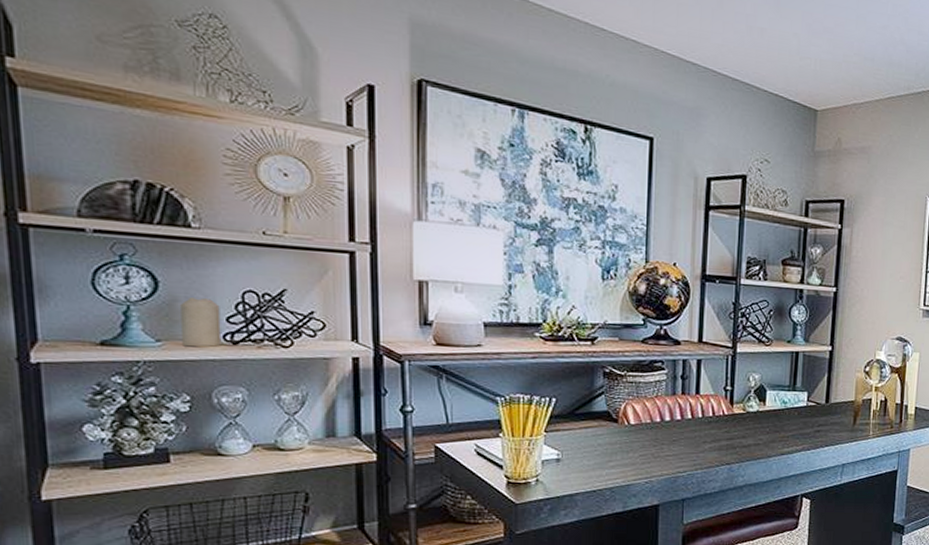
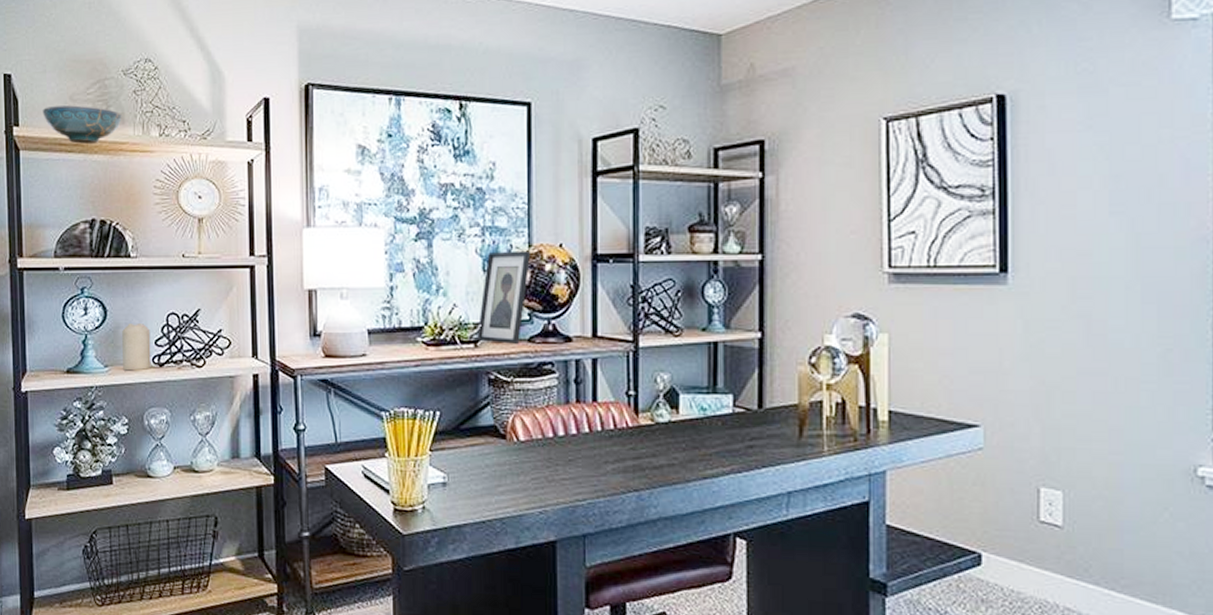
decorative bowl: none [53,42,177,97] -> present [42,105,122,145]
picture frame: none [594,264,648,344] -> present [477,250,531,344]

